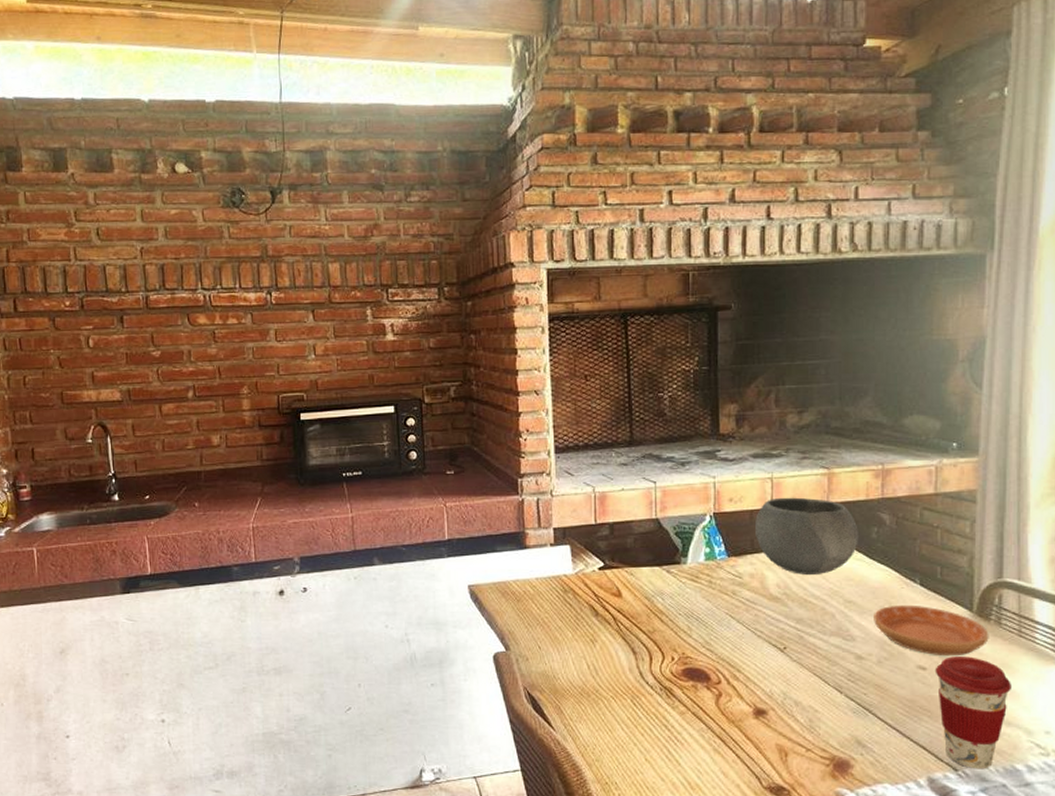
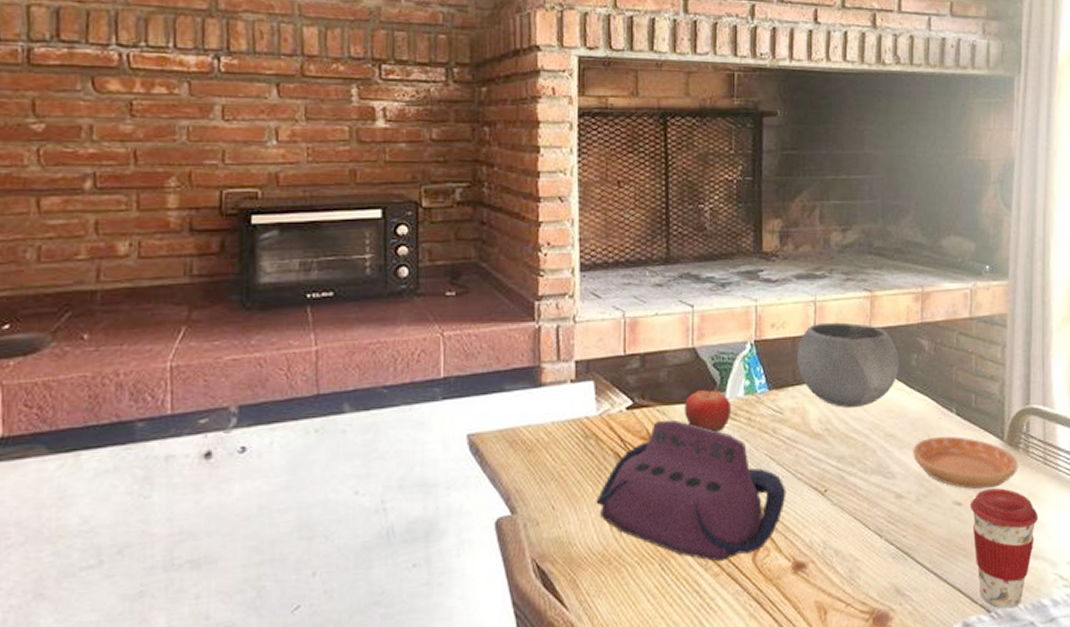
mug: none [575,581,747,702] -> present [596,420,786,562]
fruit: none [650,553,693,592] -> present [685,387,732,433]

